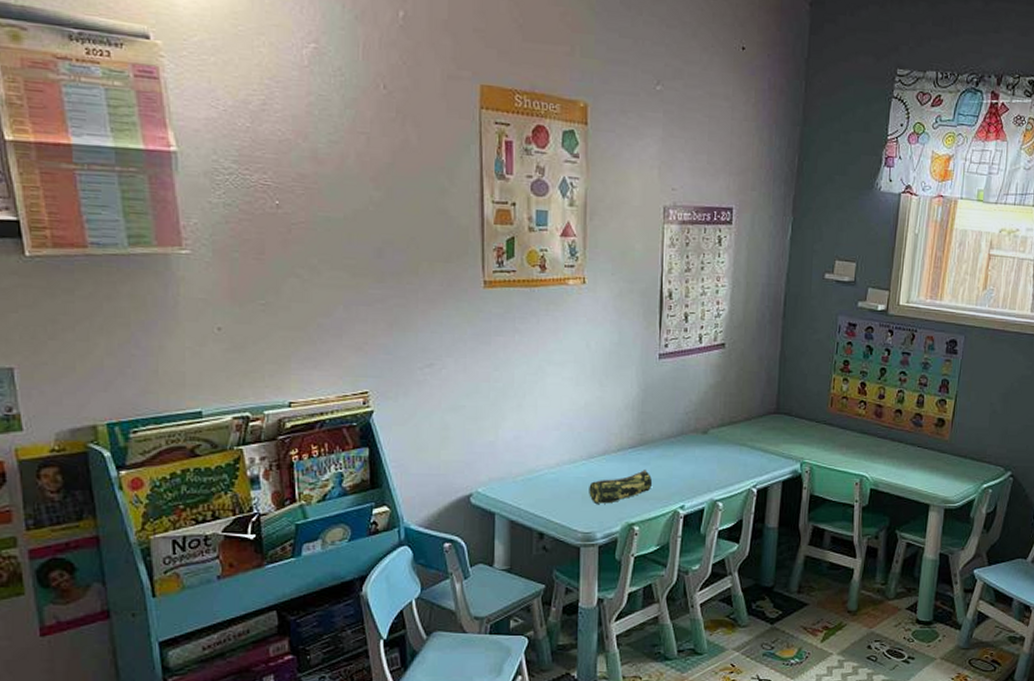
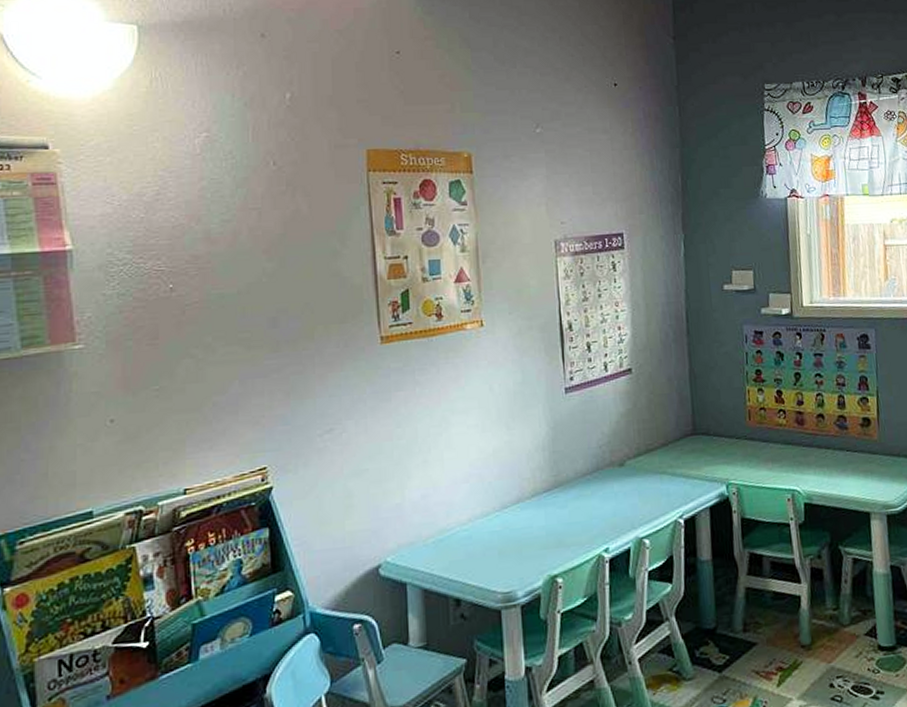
pencil case: present [589,470,653,504] -> none [505,514,572,558]

